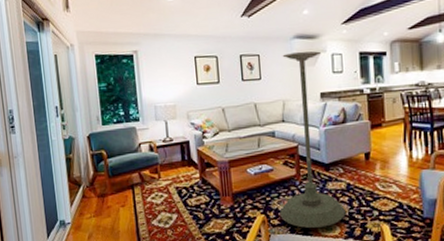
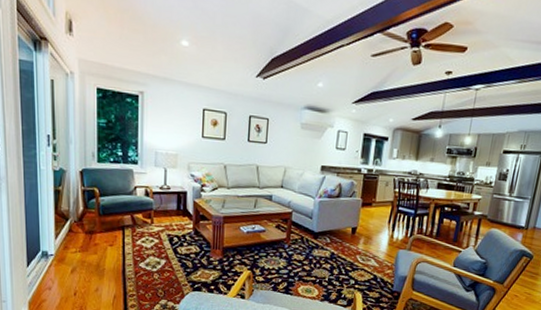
plant stand: present [280,51,346,228] -> none [265,122,328,289]

